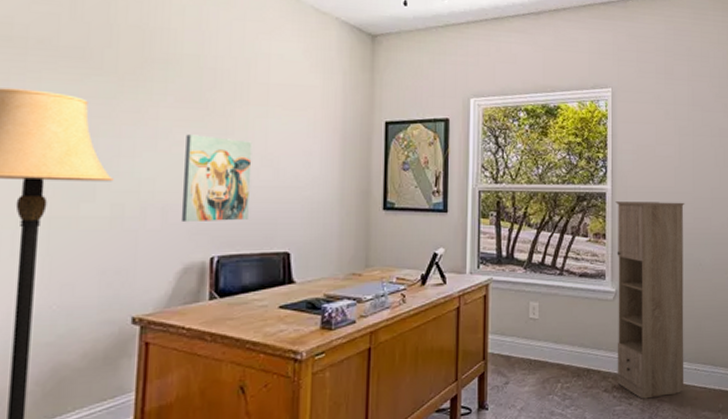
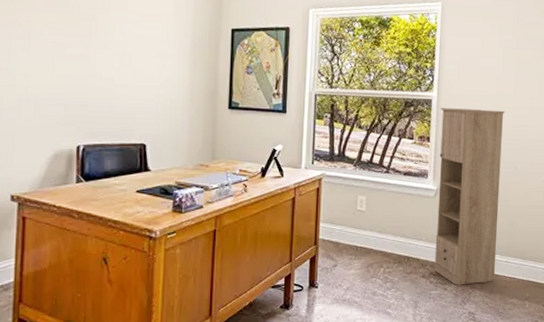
wall art: present [180,134,253,223] -> none [51,36,113,115]

